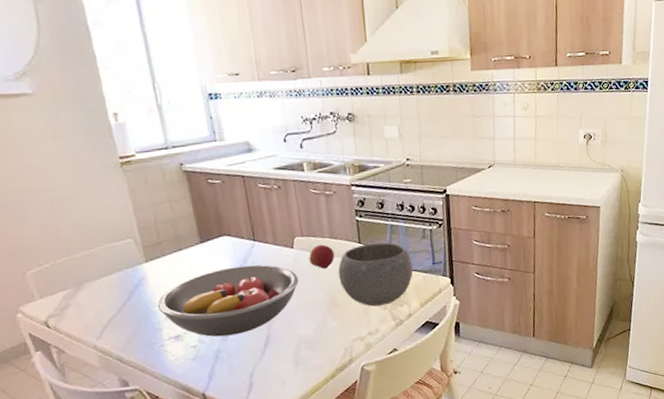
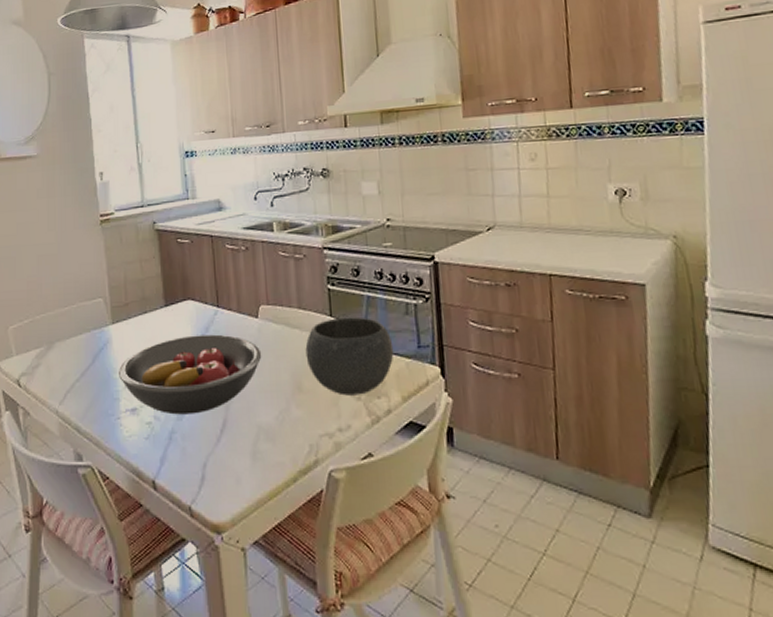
apple: present [309,244,335,269] -> none [274,315,303,345]

